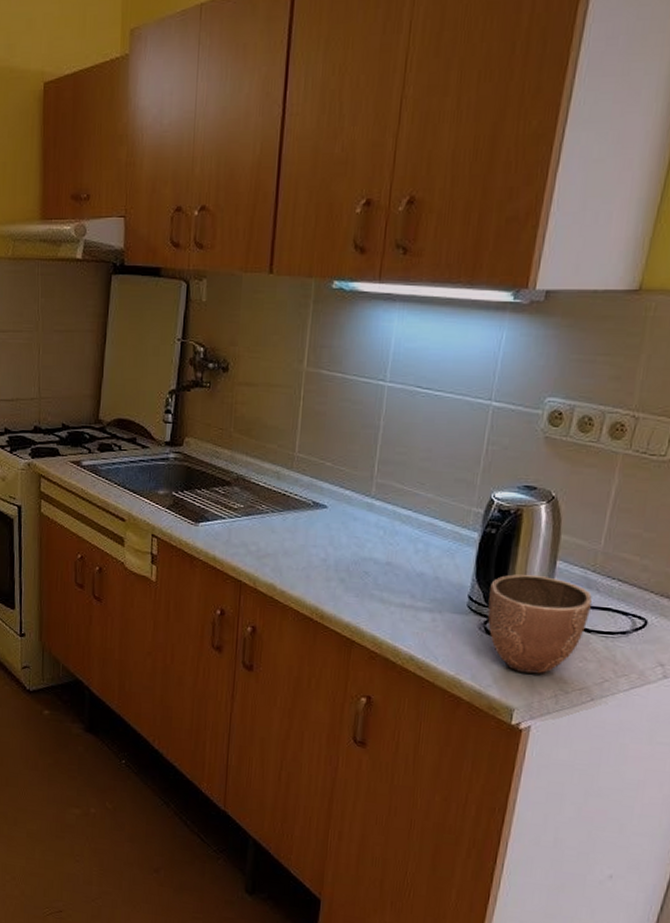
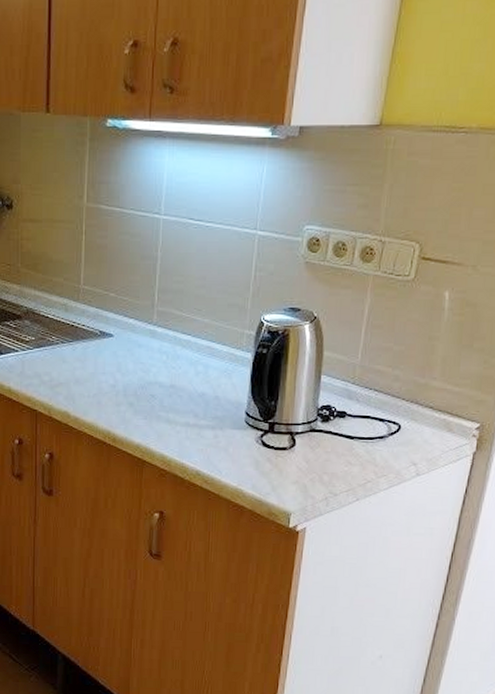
decorative bowl: present [487,573,592,674] -> none [263,389,353,480]

